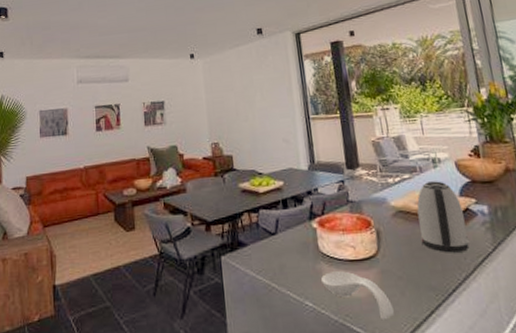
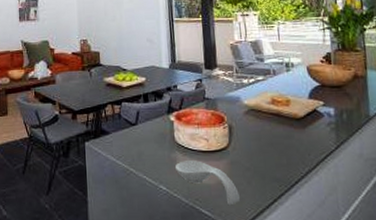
kettle: present [416,181,470,253] -> none [268,84,314,149]

